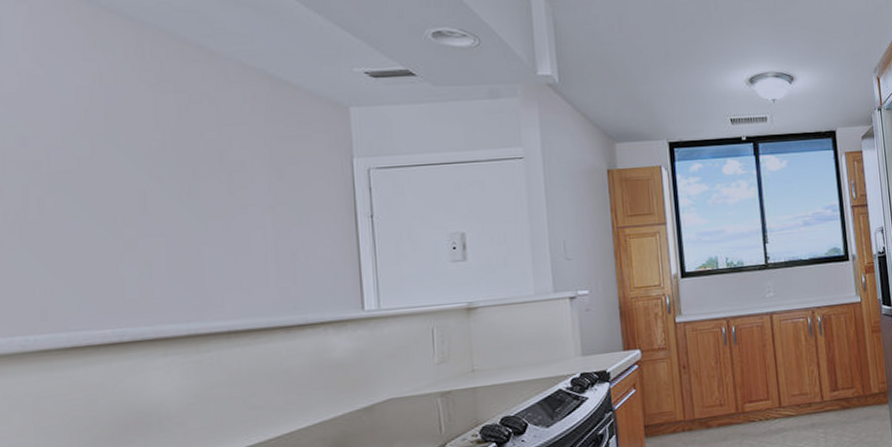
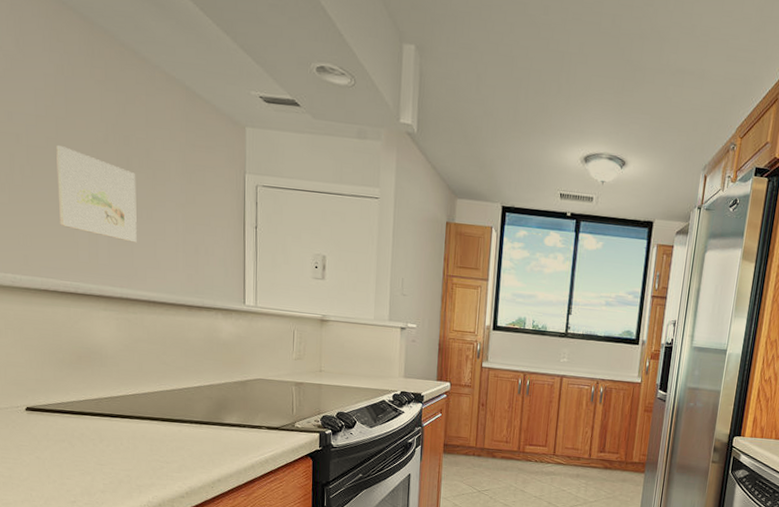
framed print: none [92,165,209,264] -> present [56,145,137,243]

